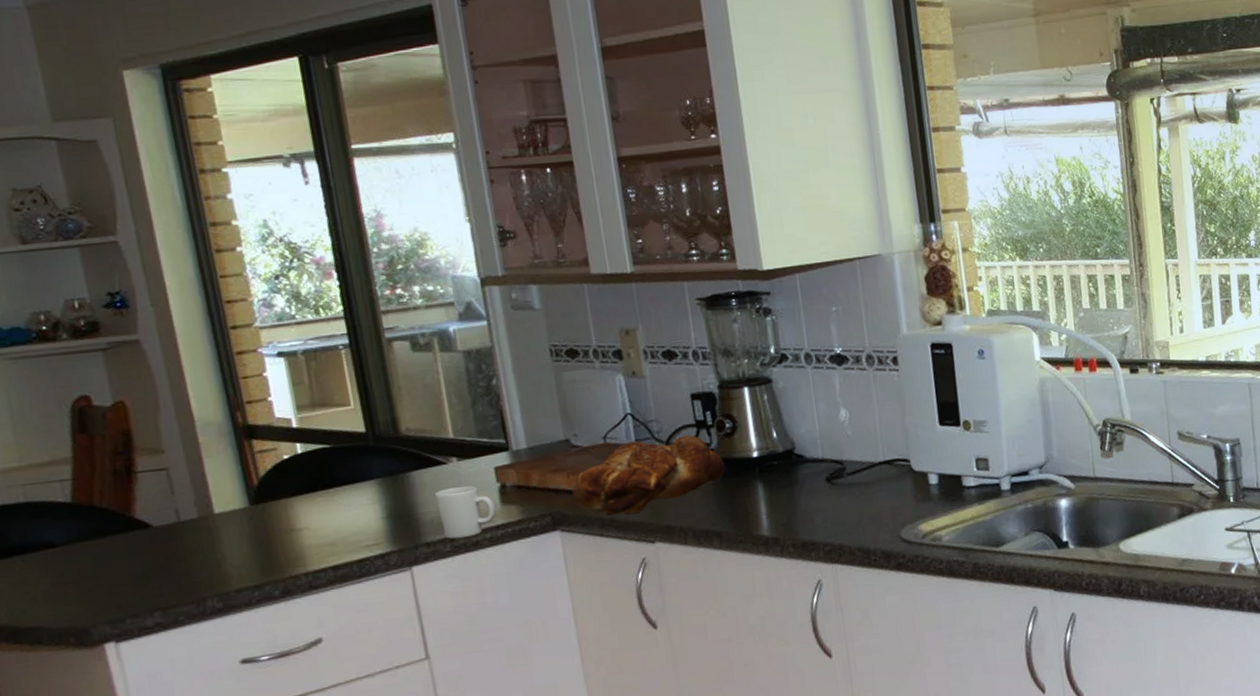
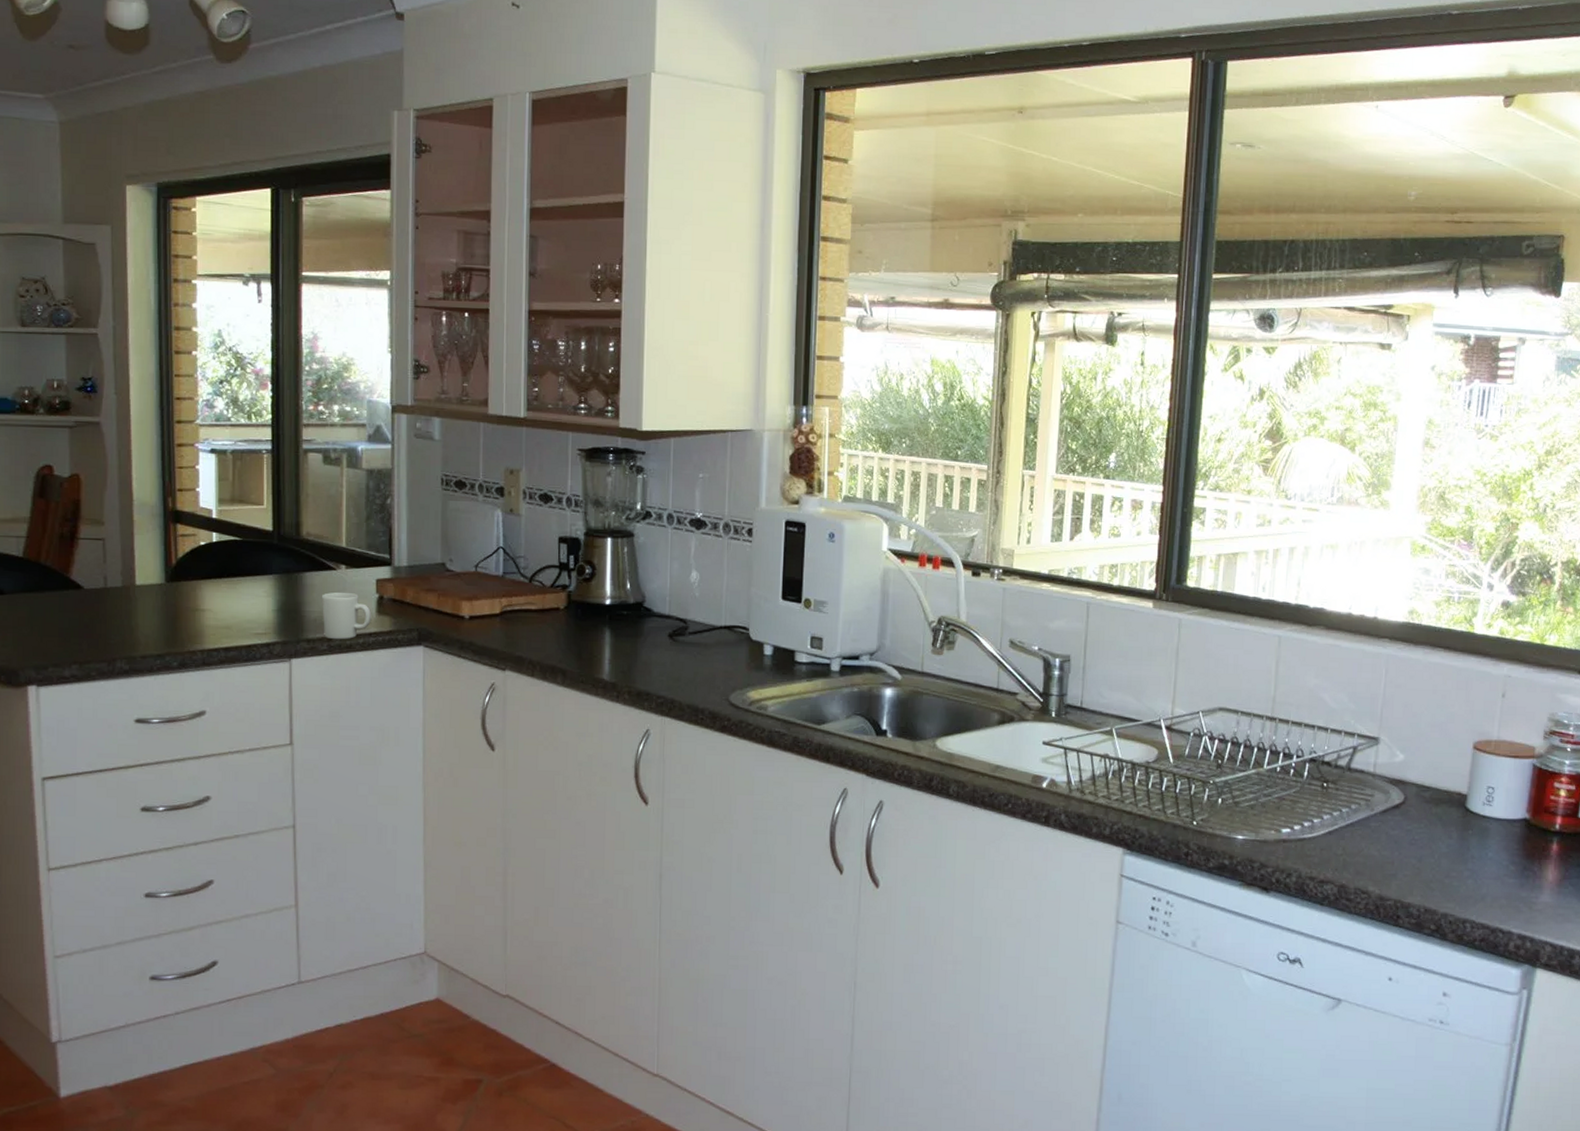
bread loaf: present [572,435,726,516] -> none [440,573,579,641]

